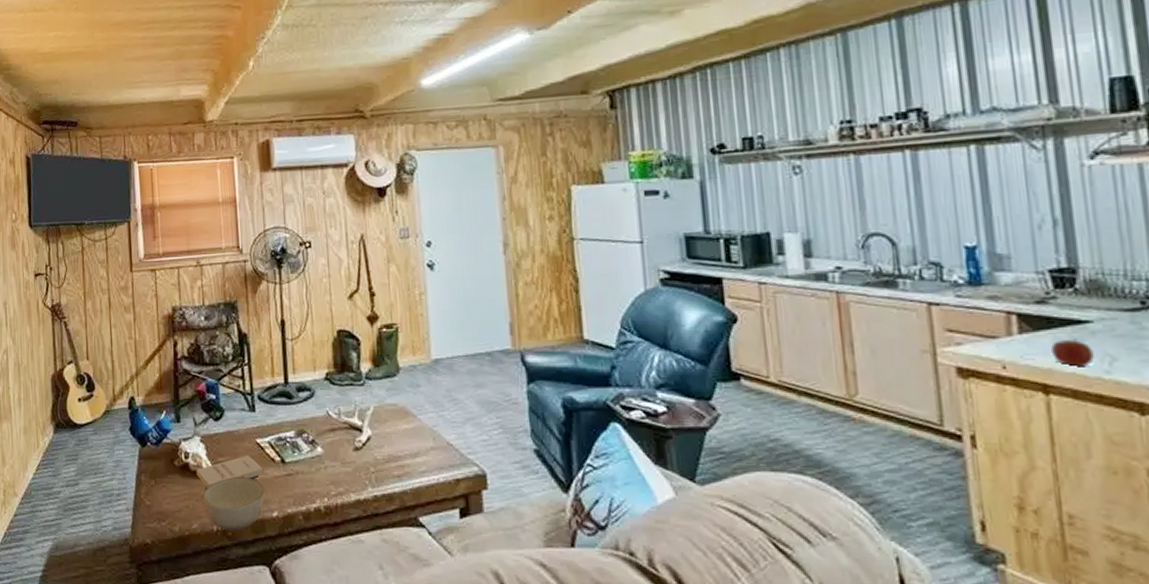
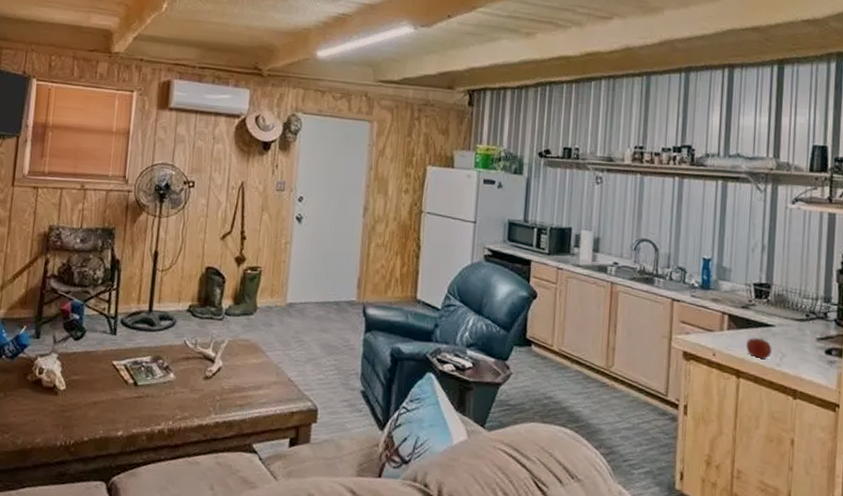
books: present [196,454,265,491] -> none [48,375,116,407]
bowl: present [202,477,265,533] -> none [51,395,114,449]

